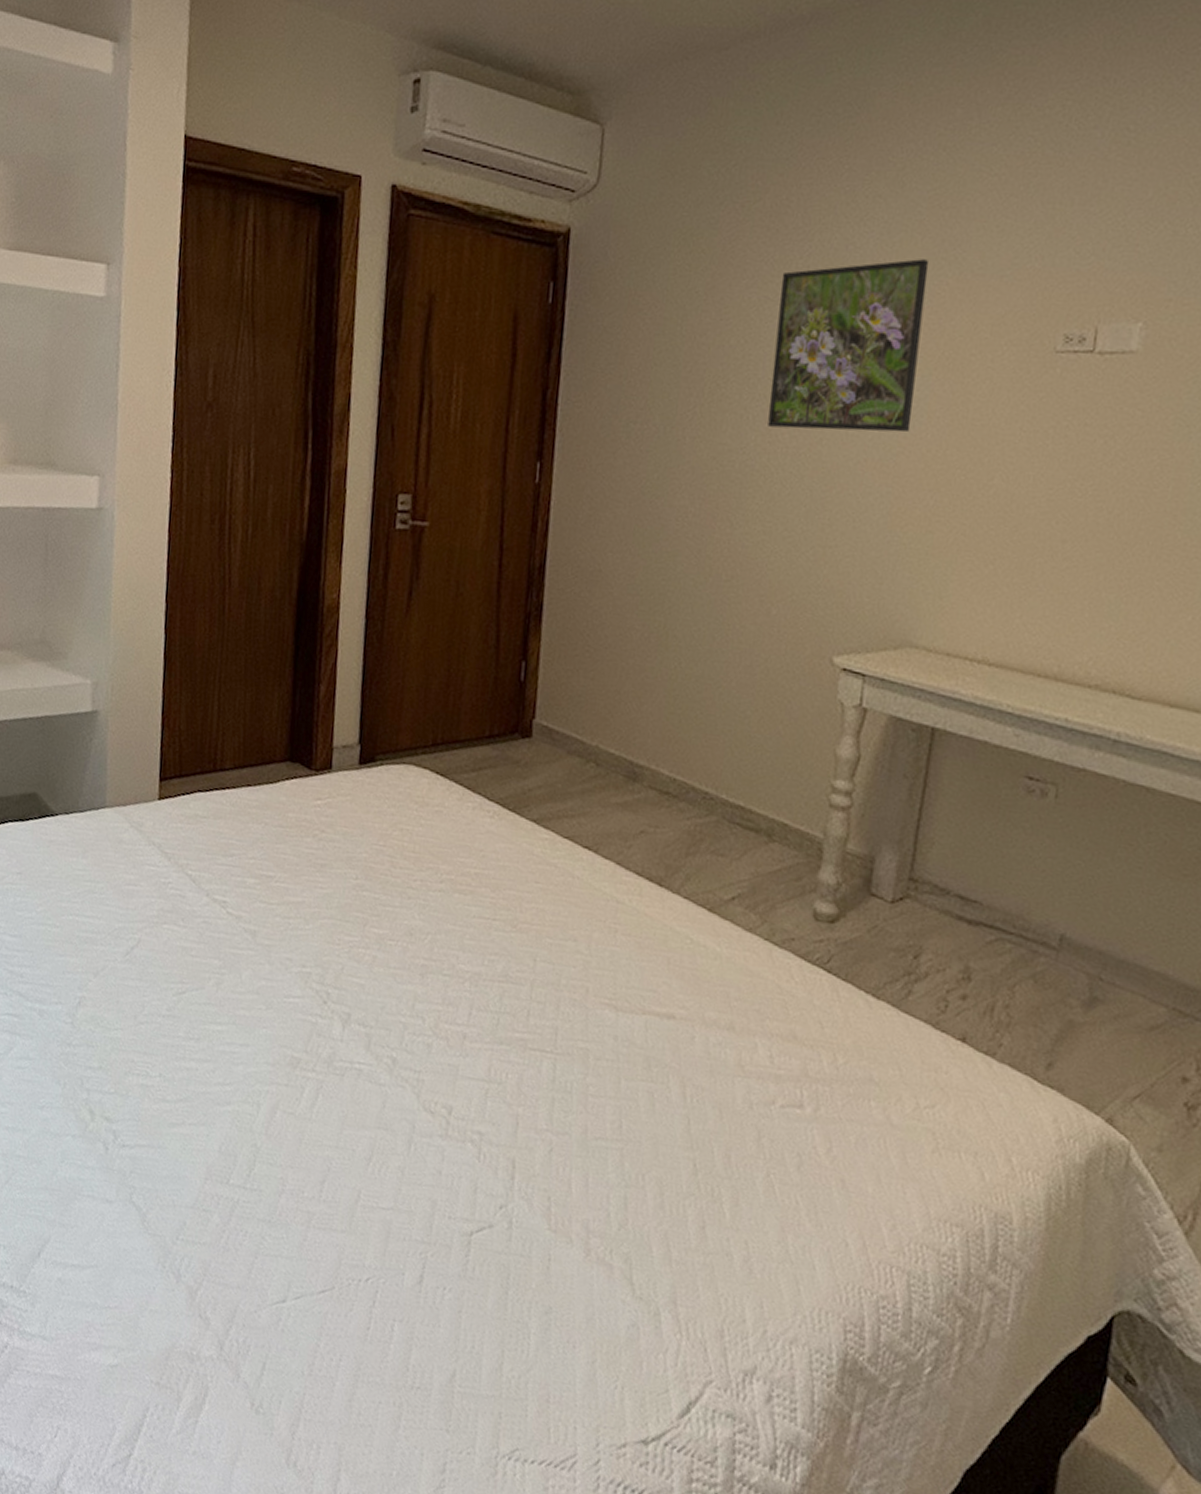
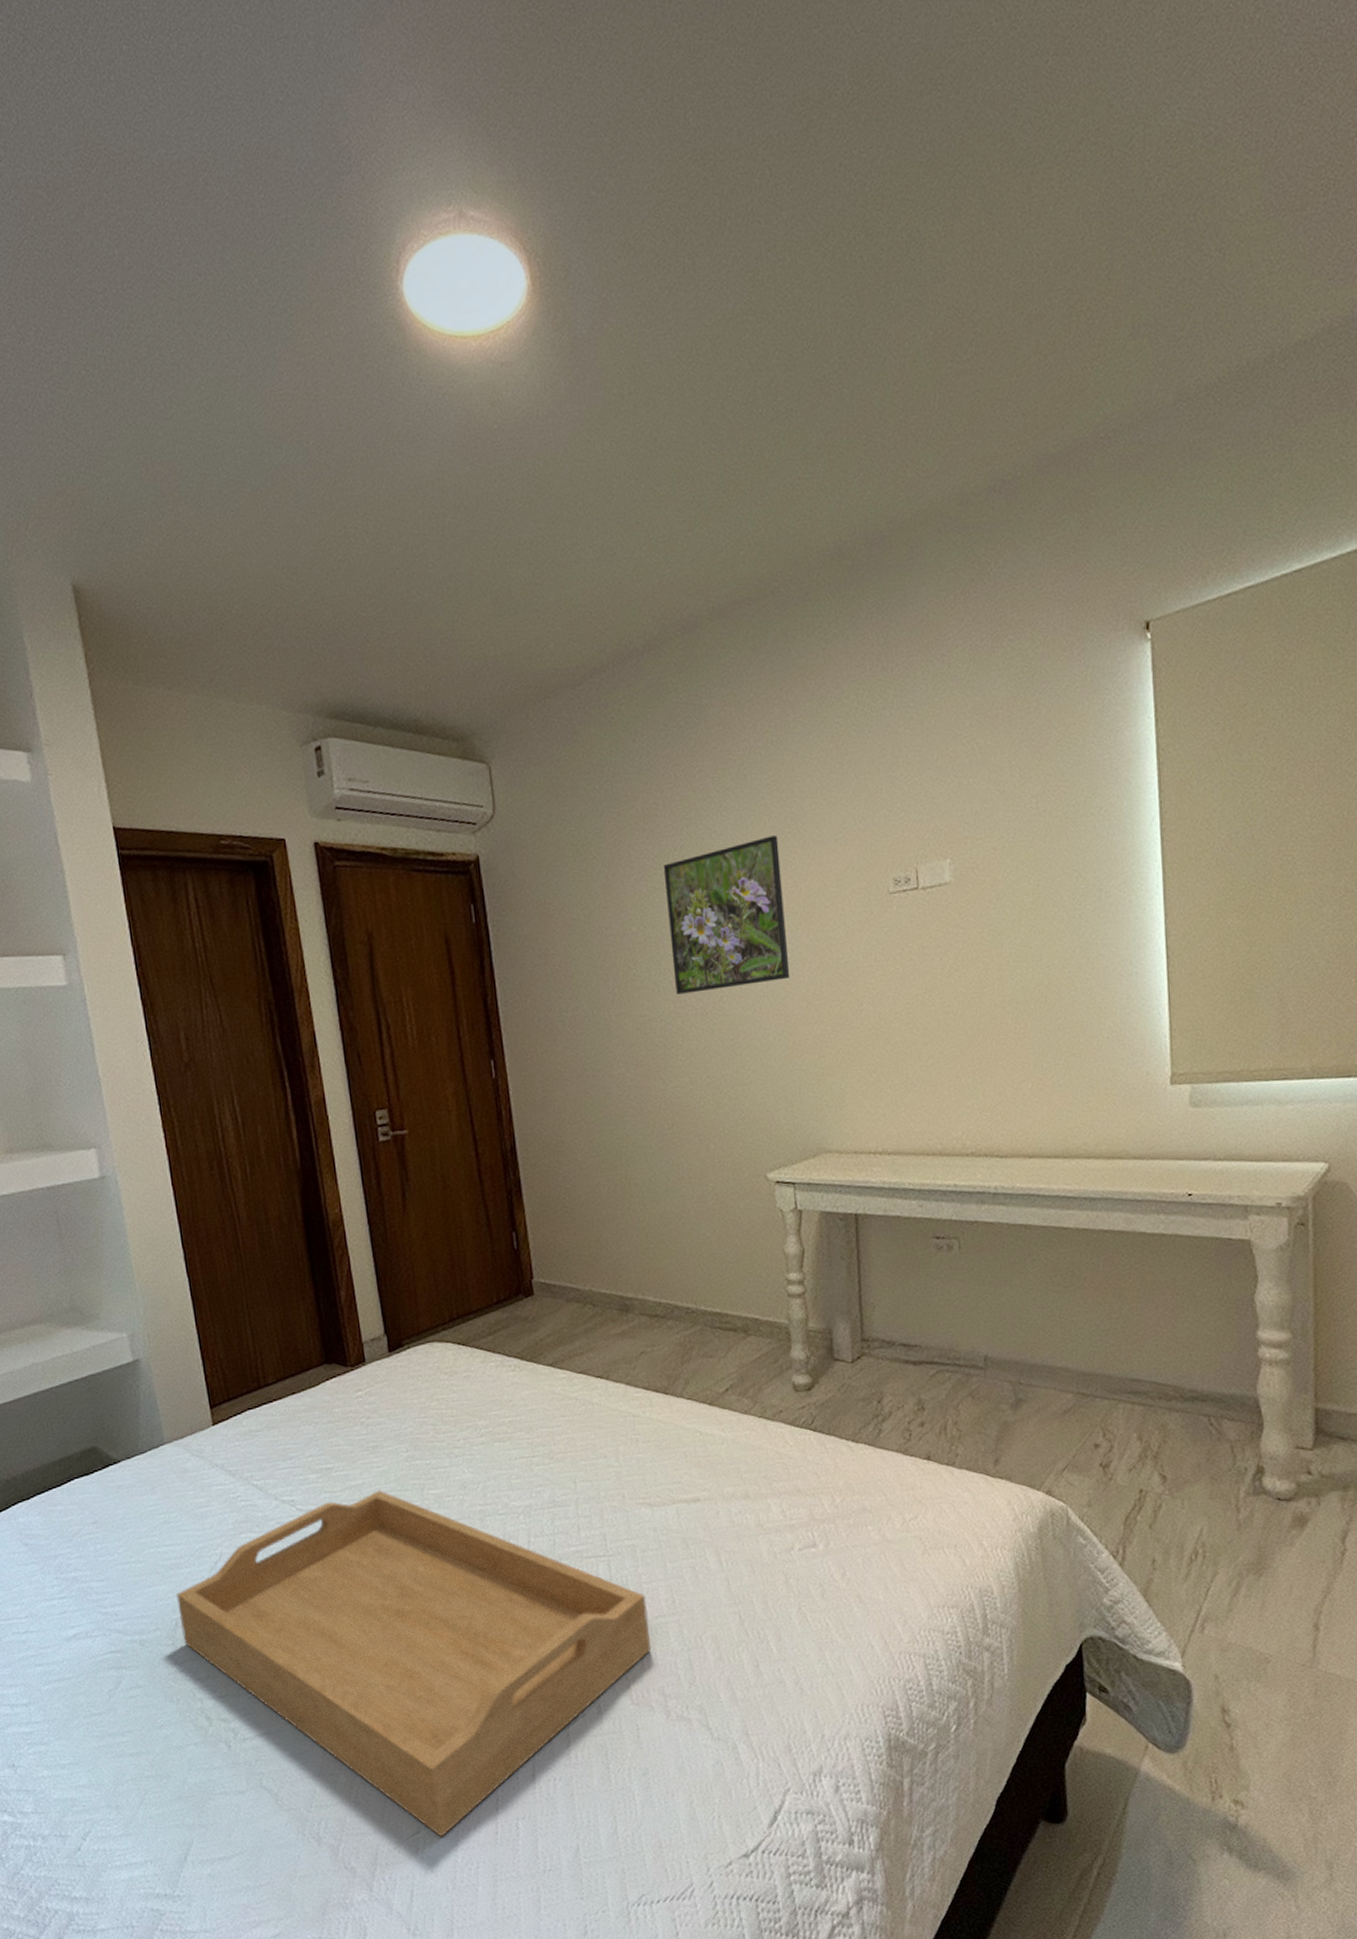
serving tray: none [83,912,589,1315] -> present [176,1490,651,1837]

